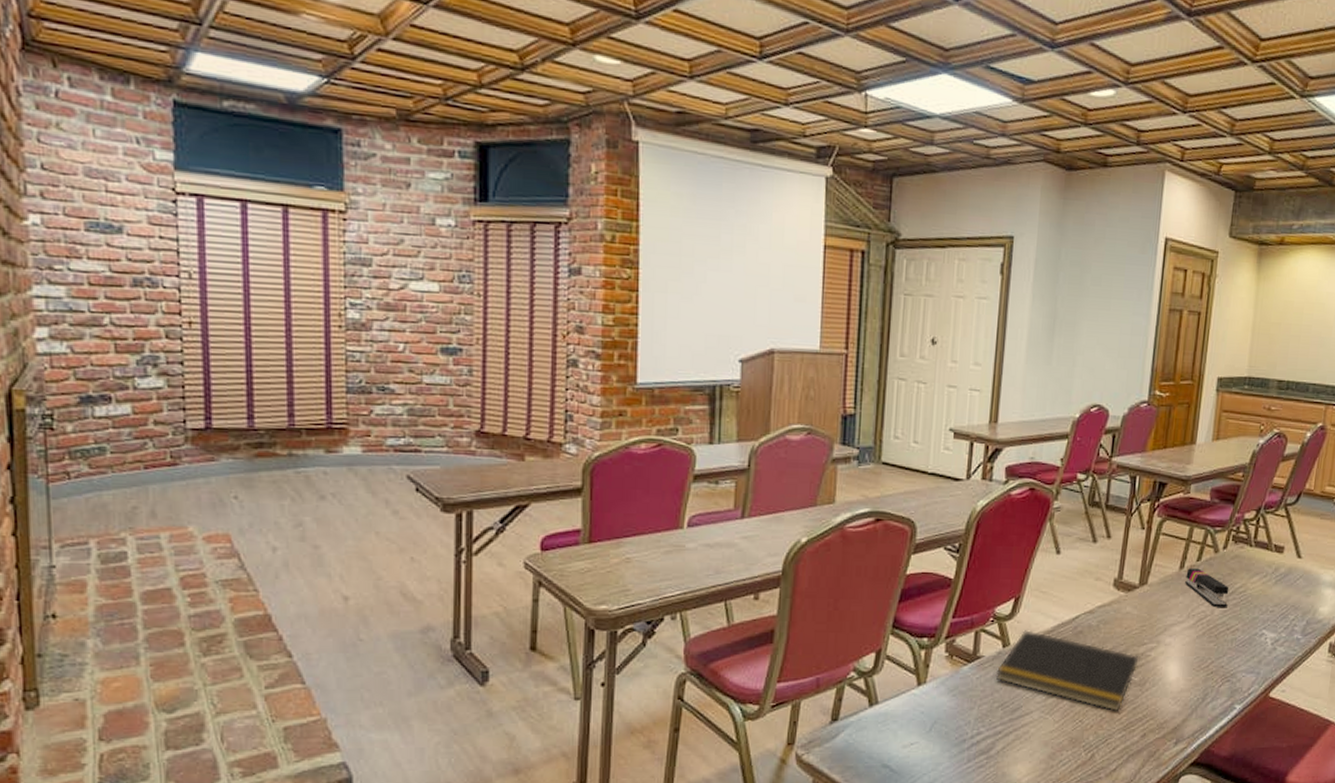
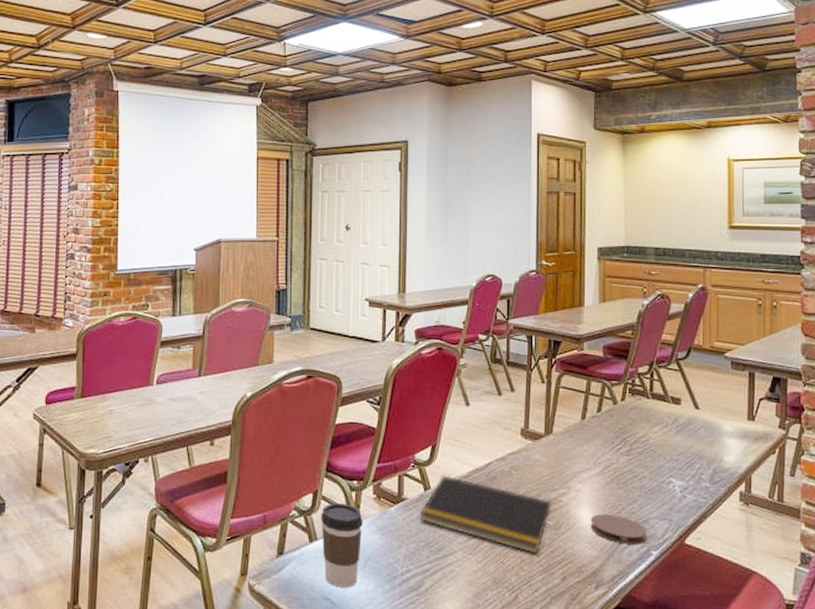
coffee cup: none [883,662,932,754] -> present [321,502,363,588]
coaster: none [1176,668,1233,699] -> present [590,514,647,545]
stapler: present [1185,568,1229,607] -> none [588,419,632,455]

